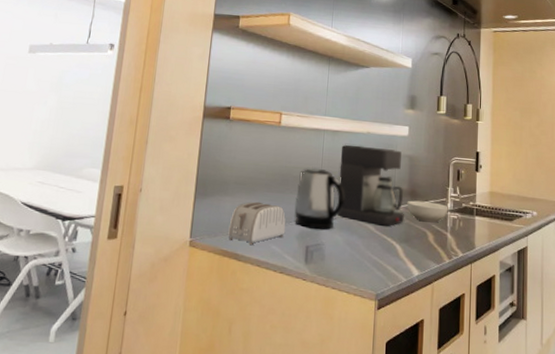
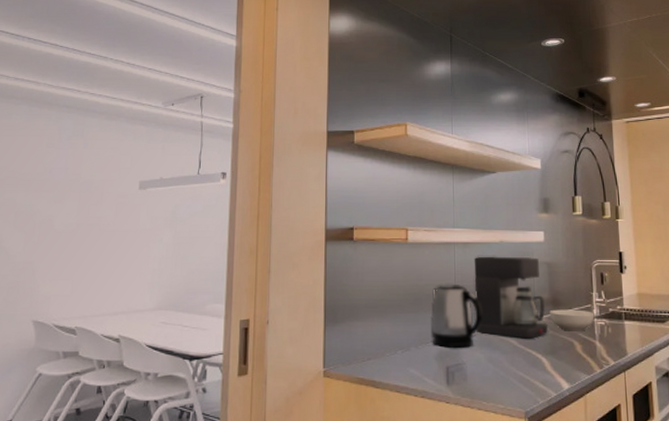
toaster: present [228,201,286,246] -> none [363,324,423,371]

